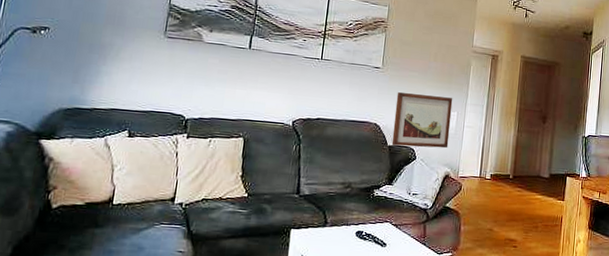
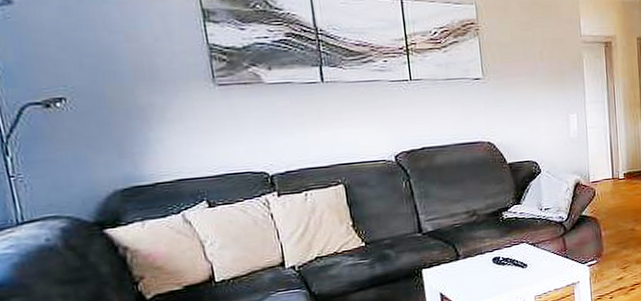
wall art: present [391,92,453,149] -> none [506,99,574,163]

